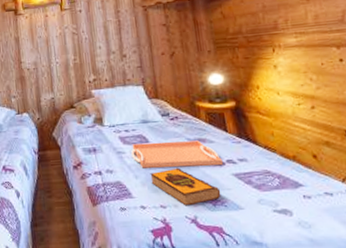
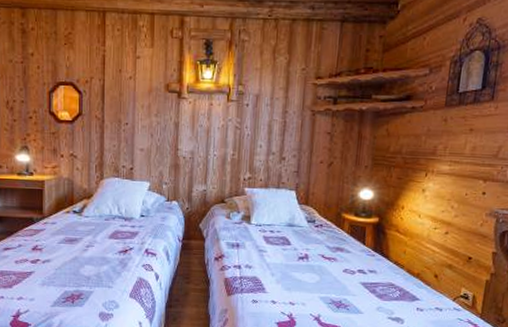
serving tray: present [131,140,223,168] -> none [272,244,354,274]
hardback book: present [150,167,221,206] -> none [285,271,347,306]

